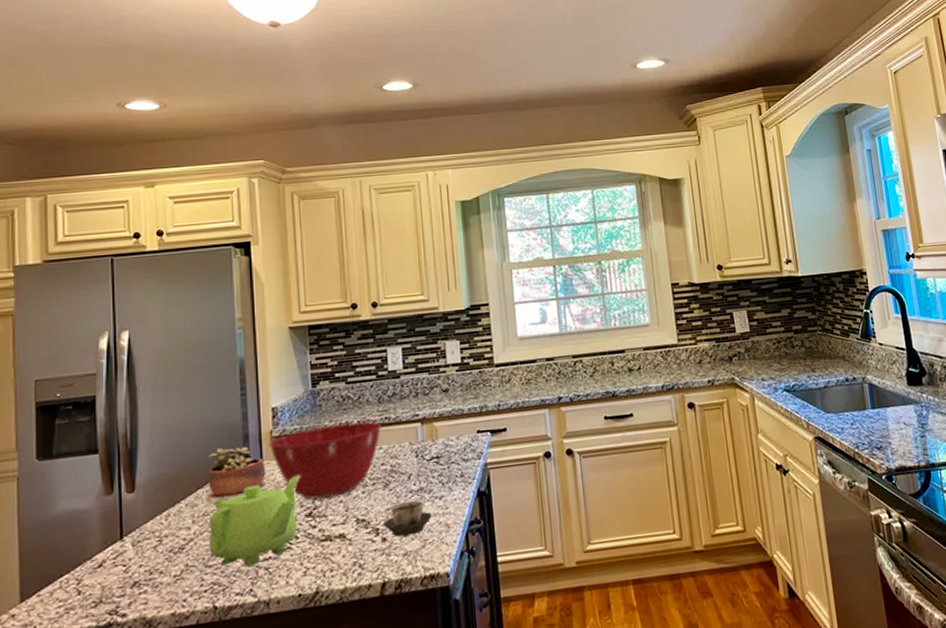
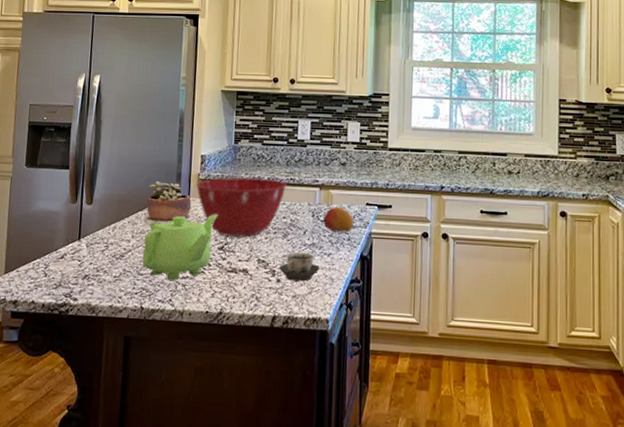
fruit: none [429,440,466,471] -> present [323,207,354,233]

